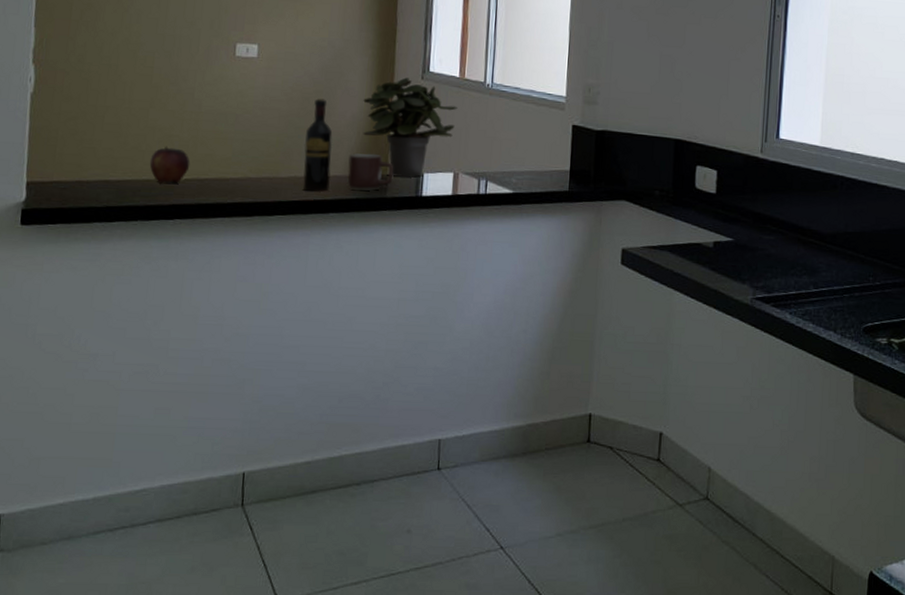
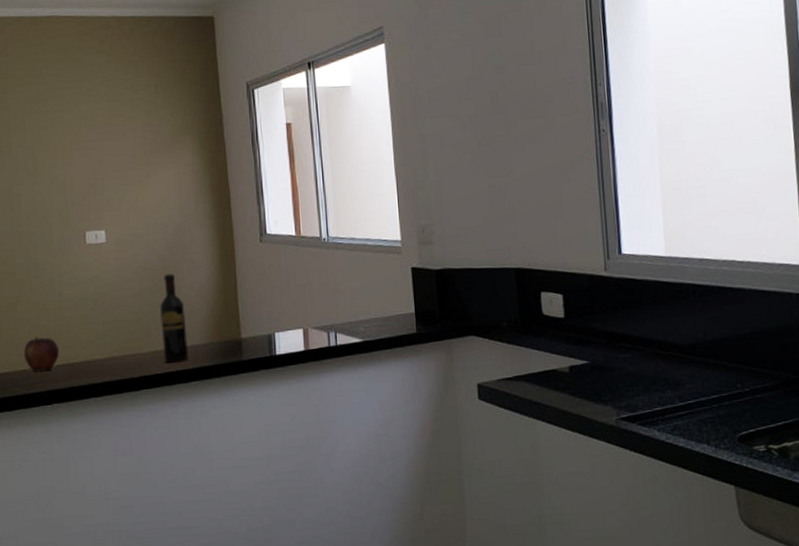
mug: present [347,153,394,192] -> none [203,319,247,358]
potted plant: present [363,77,458,178] -> none [208,242,298,339]

